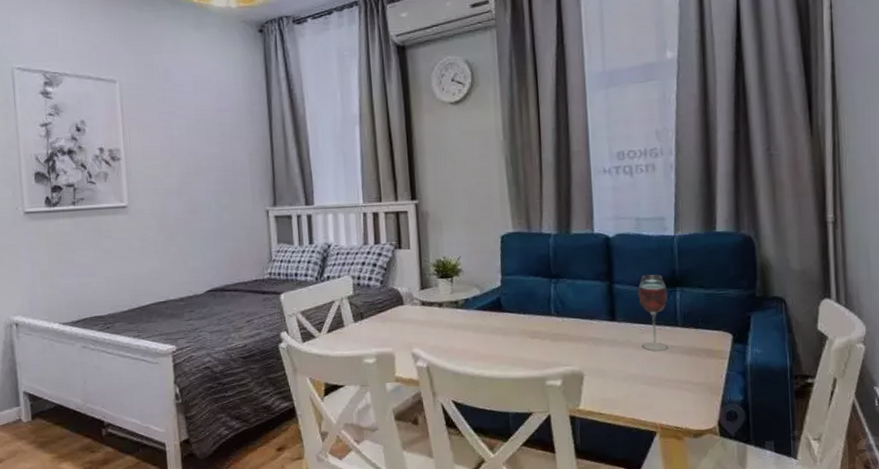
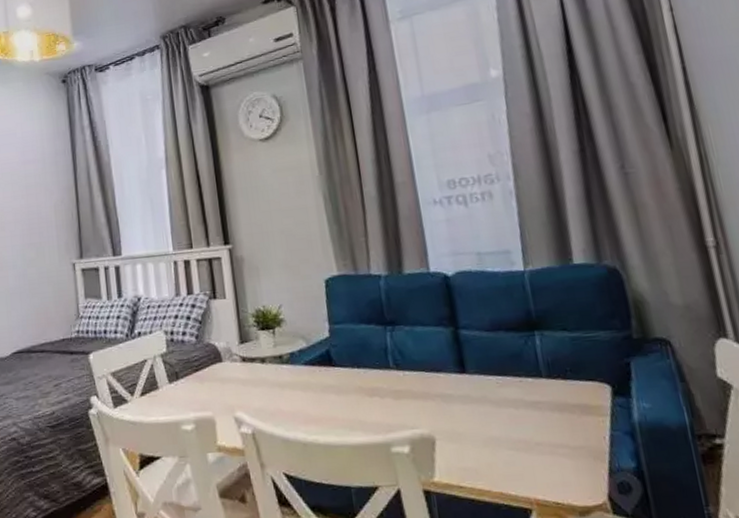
wineglass: present [638,274,669,351] -> none [488,317,534,409]

